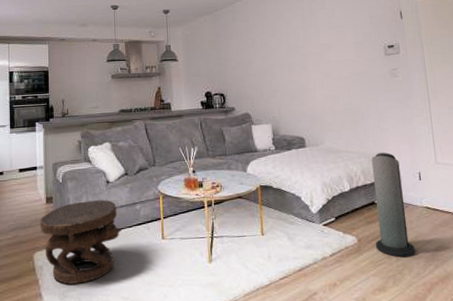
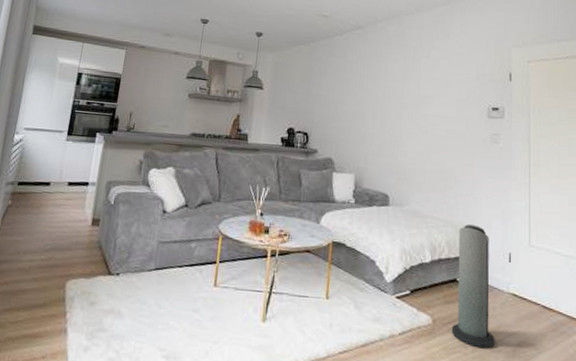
side table: present [40,200,121,285] -> none [79,229,170,324]

